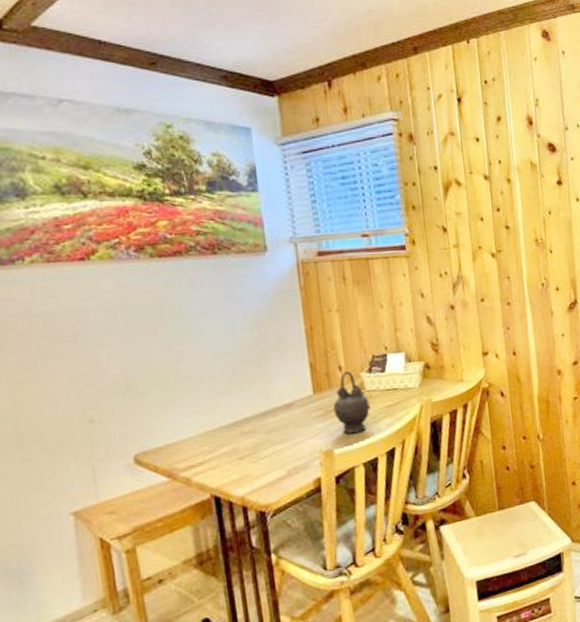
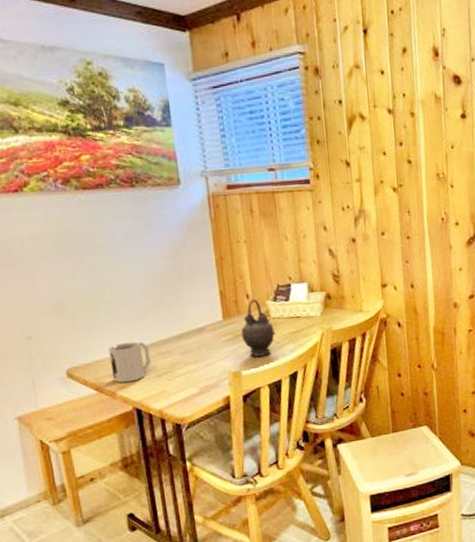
mug: none [183,421,232,468] -> present [108,341,151,383]

